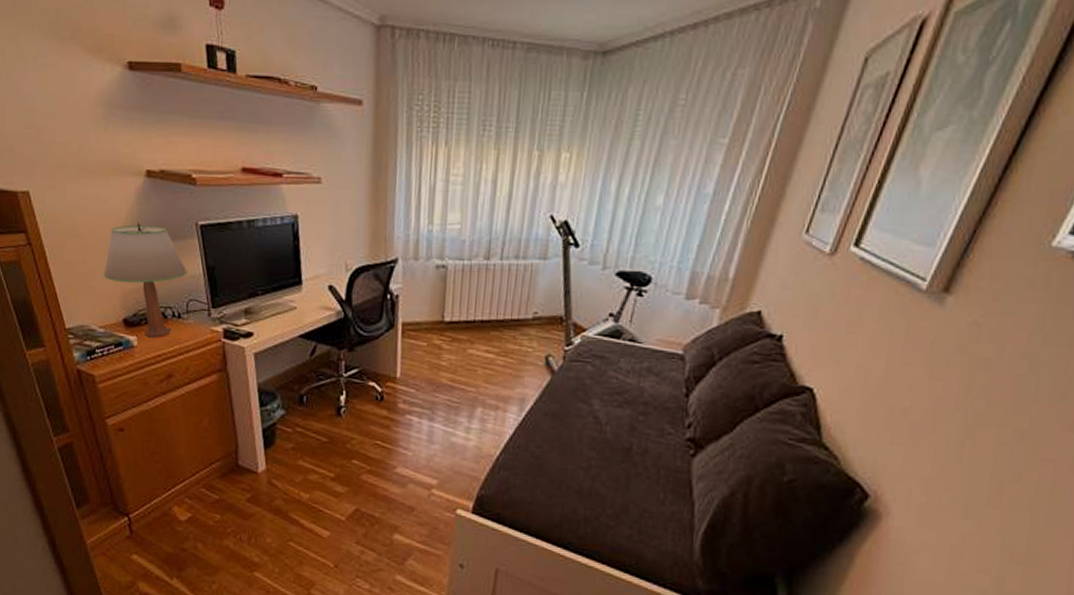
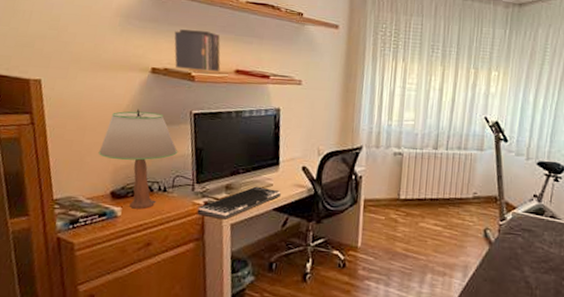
books: none [166,118,224,171] -> present [174,29,221,71]
computer keyboard: none [216,310,307,348] -> present [197,186,281,219]

